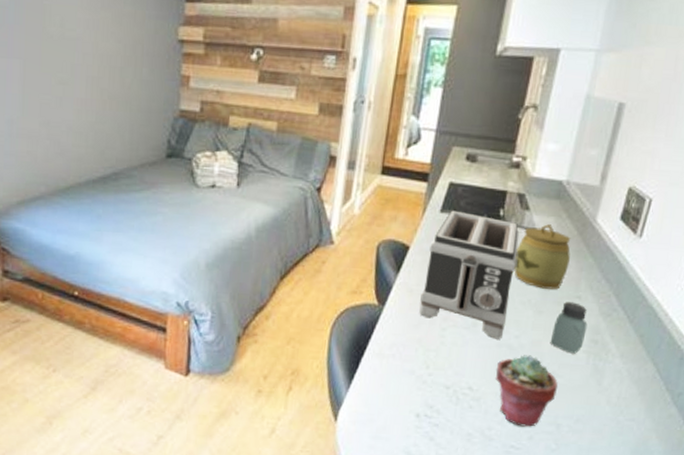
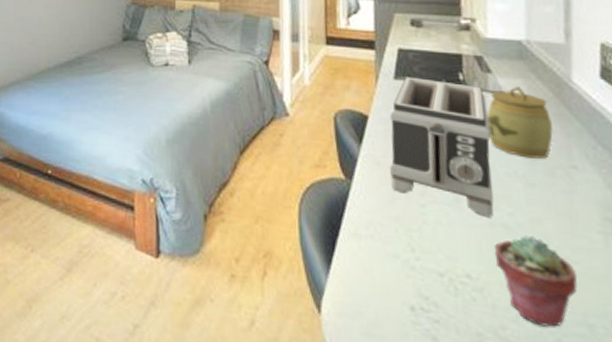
saltshaker: present [550,302,587,354] -> none [552,173,595,235]

